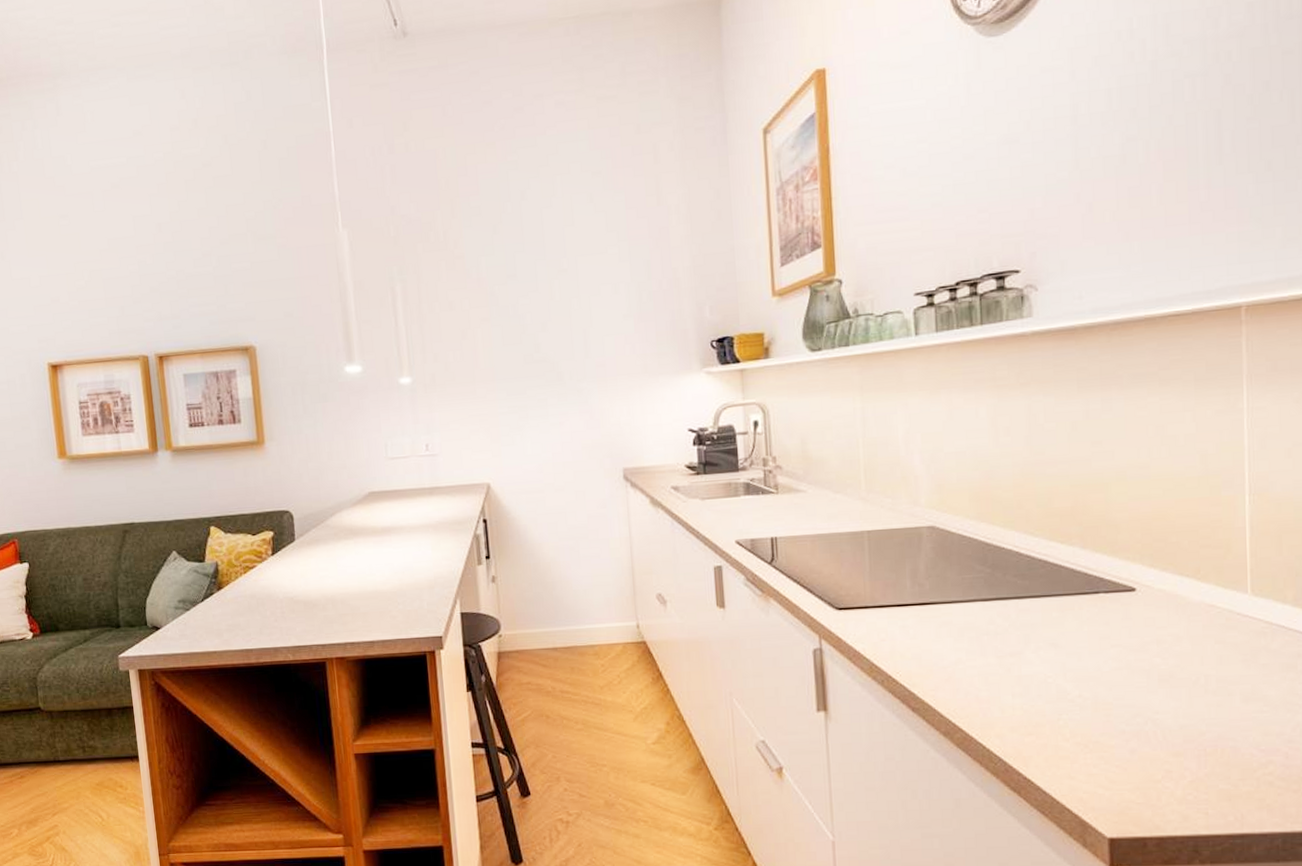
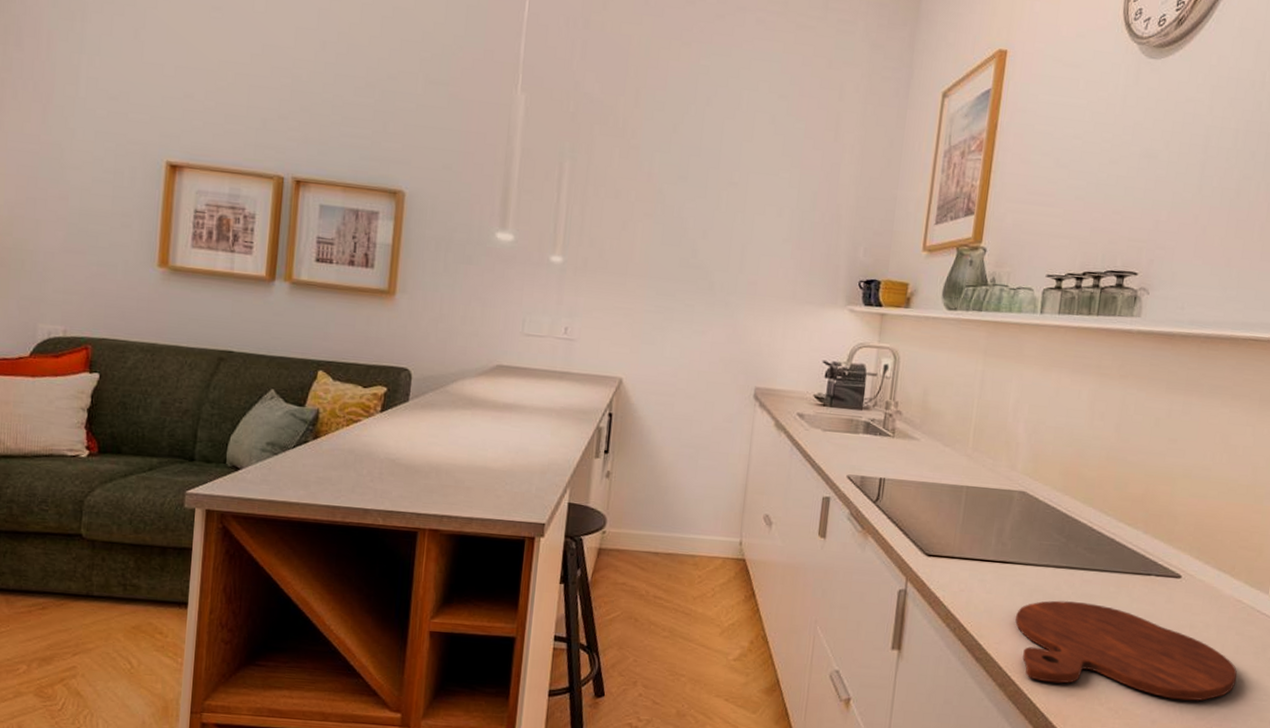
cutting board: none [949,633,1226,724] -> present [1015,600,1237,701]

